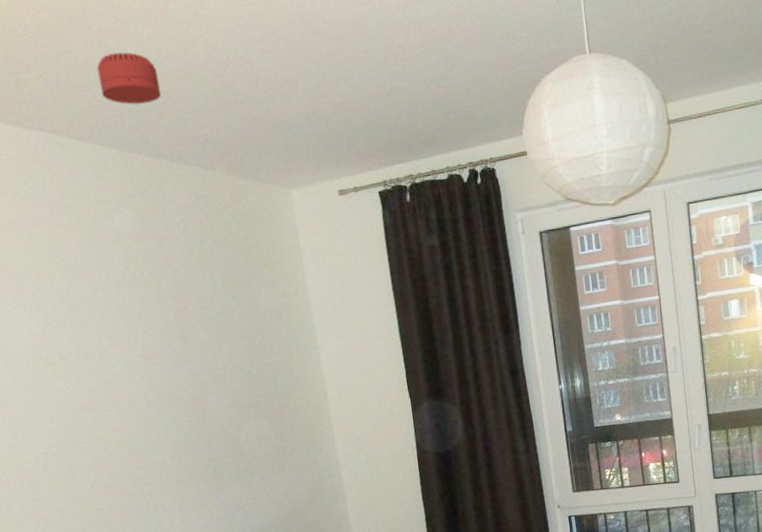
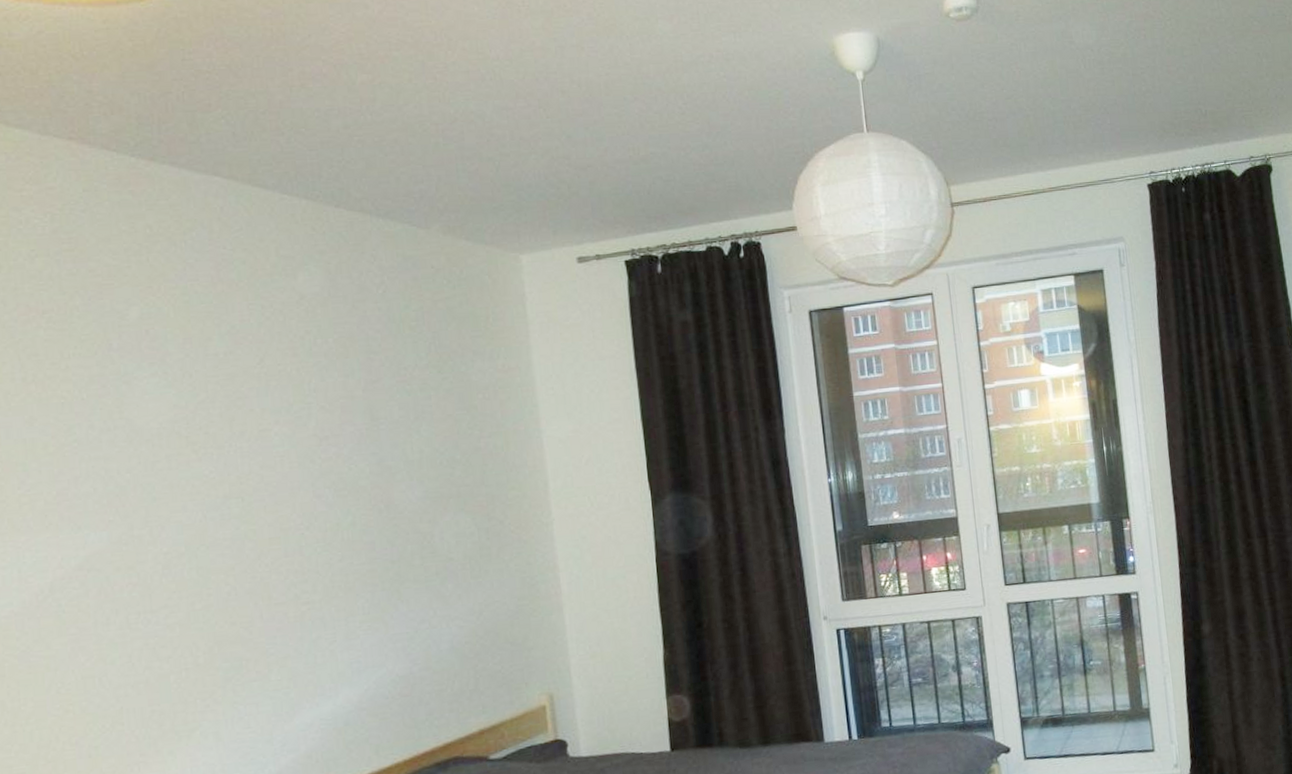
smoke detector: present [96,52,162,105] -> none [294,98,372,154]

